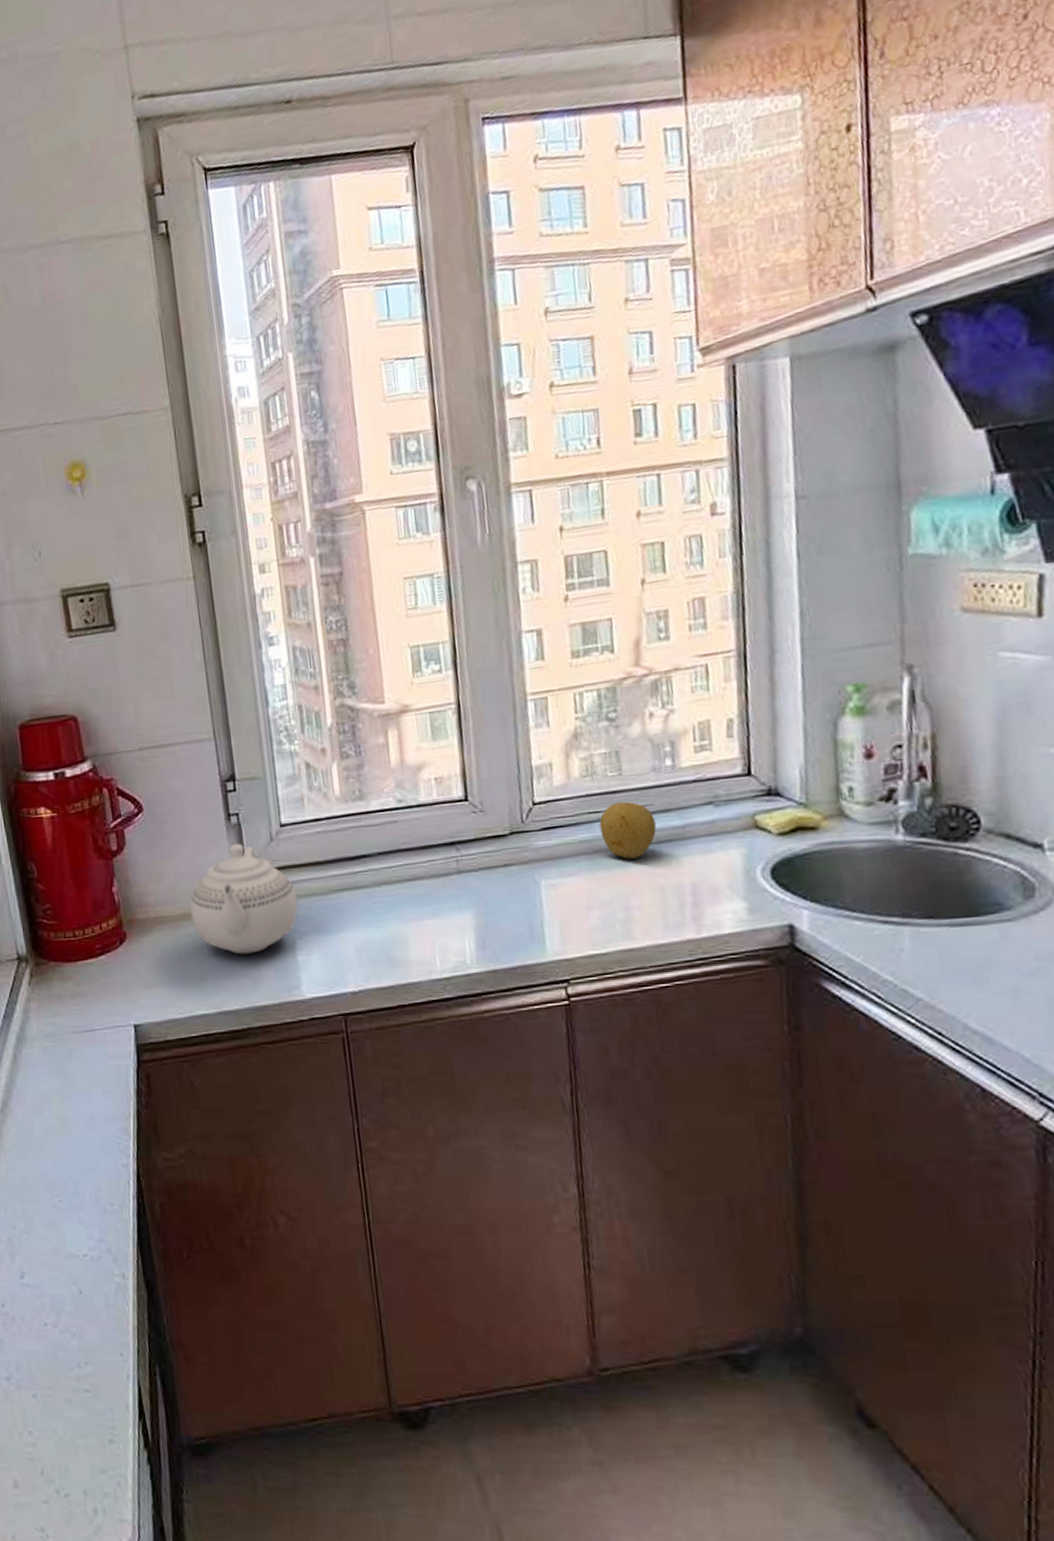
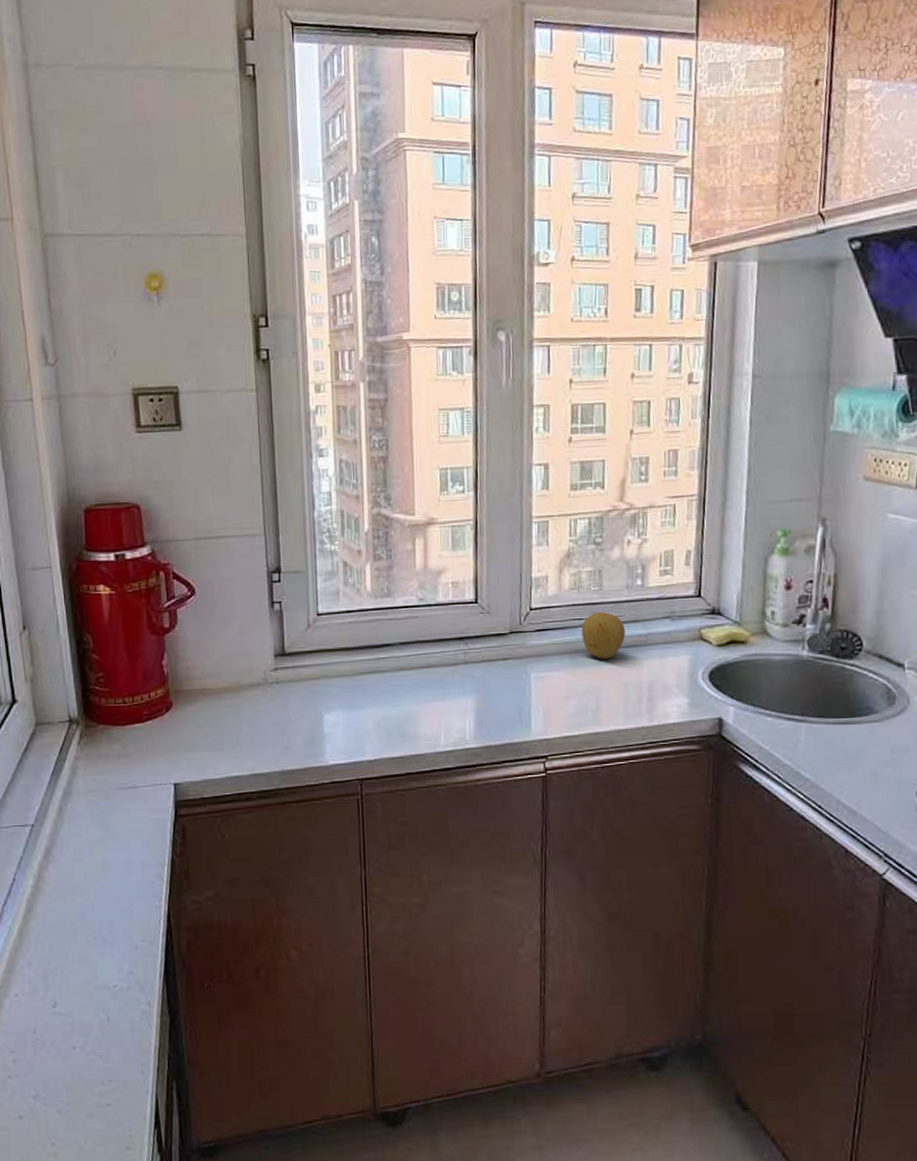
teapot: present [189,843,298,955] -> none [232,628,328,725]

